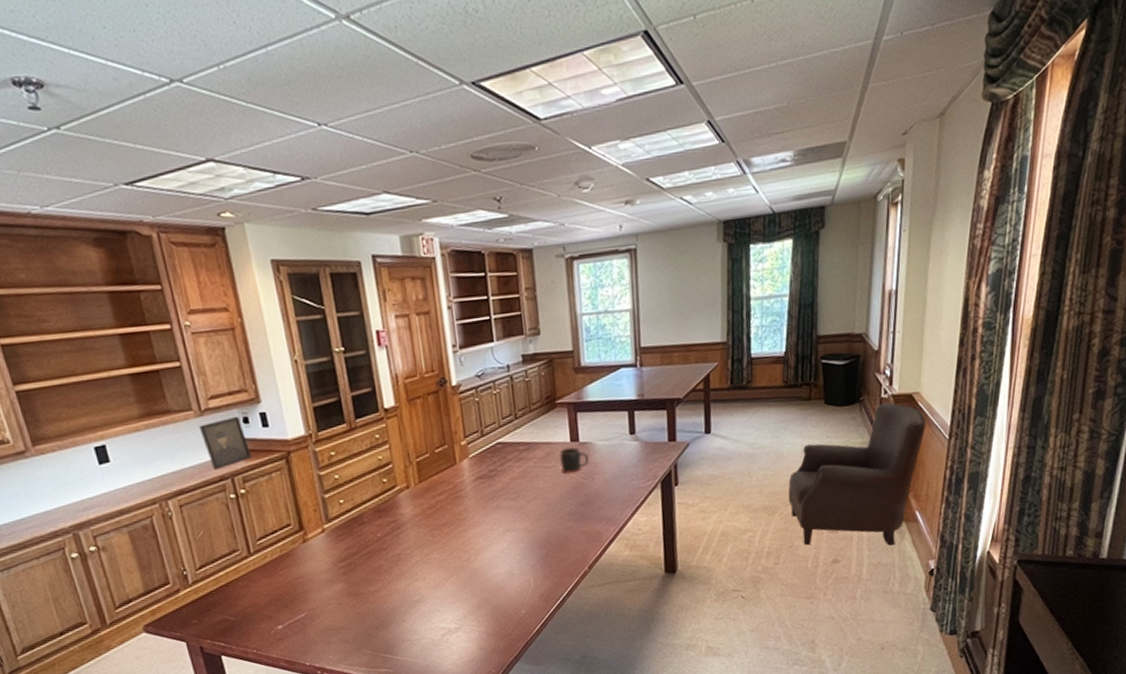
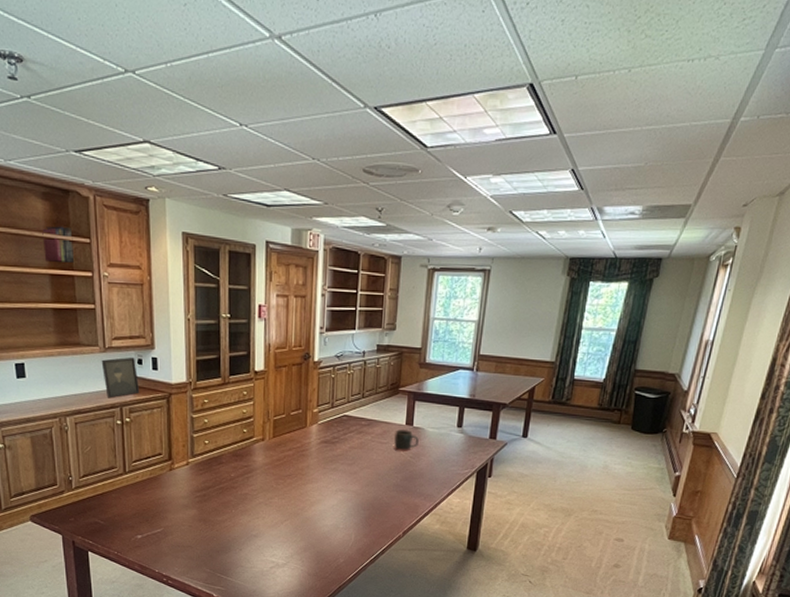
books: none [101,275,147,320] -> present [42,226,75,264]
chair: present [788,402,928,546] -> none [584,437,721,561]

